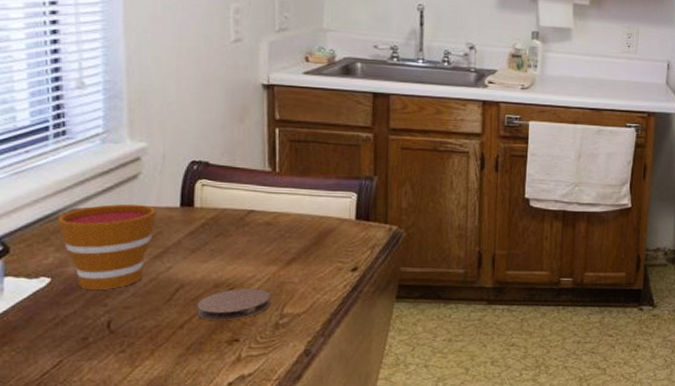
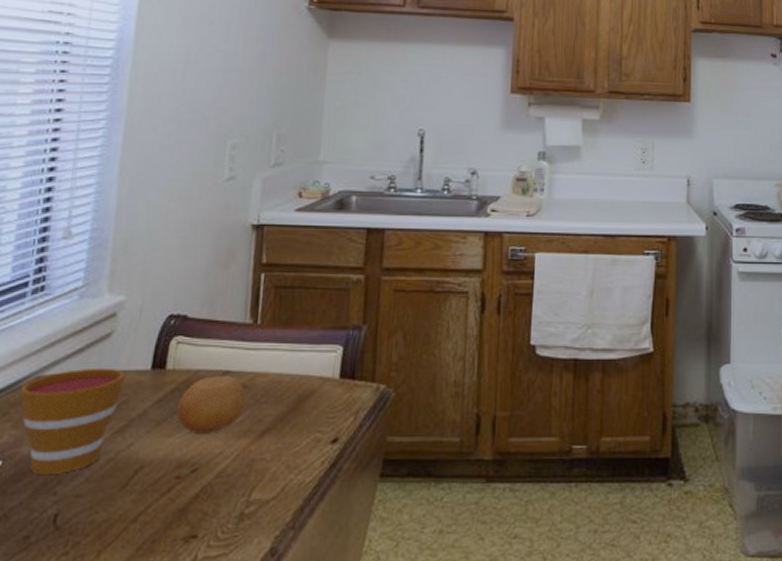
coaster: present [197,289,271,322] -> none [153,469,238,512]
fruit: none [208,213,272,261] -> present [176,375,247,434]

